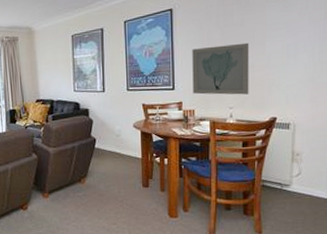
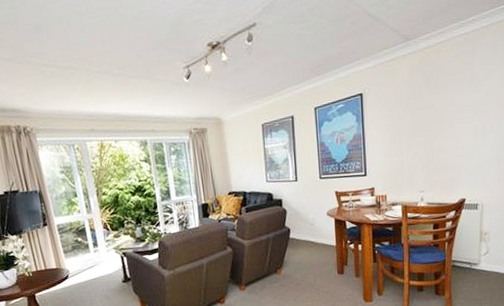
wall art: present [192,42,249,95] -> none [383,125,439,180]

